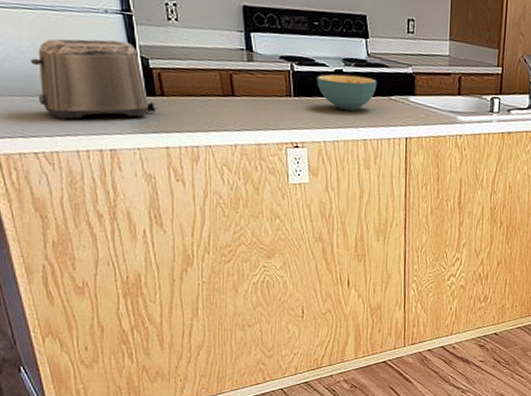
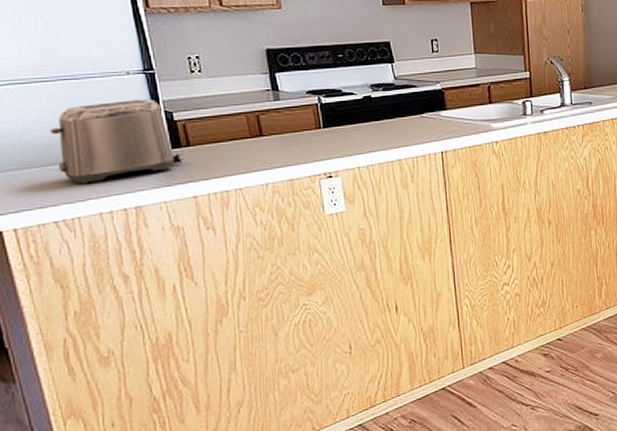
cereal bowl: present [316,74,377,111] -> none [344,99,407,134]

